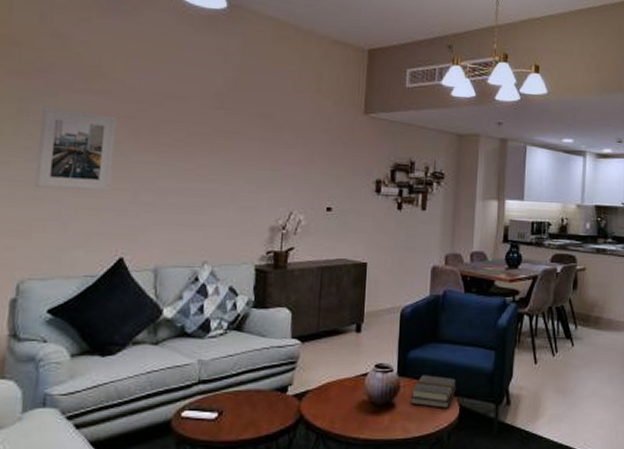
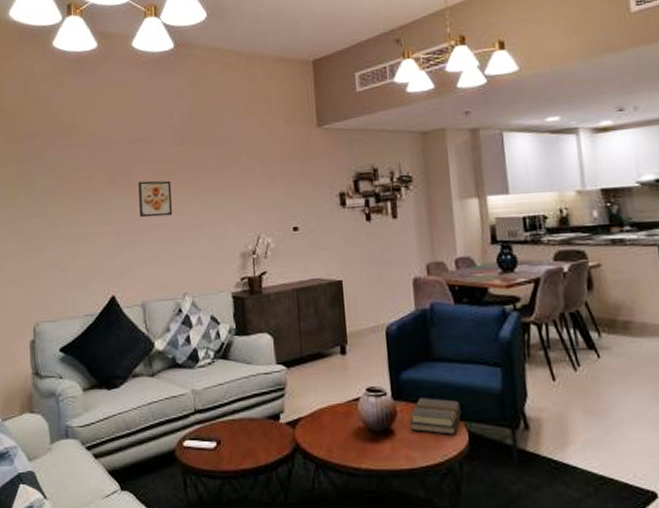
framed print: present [35,107,116,191] -> none [35,166,96,240]
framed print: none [163,140,205,181] -> present [138,180,173,218]

